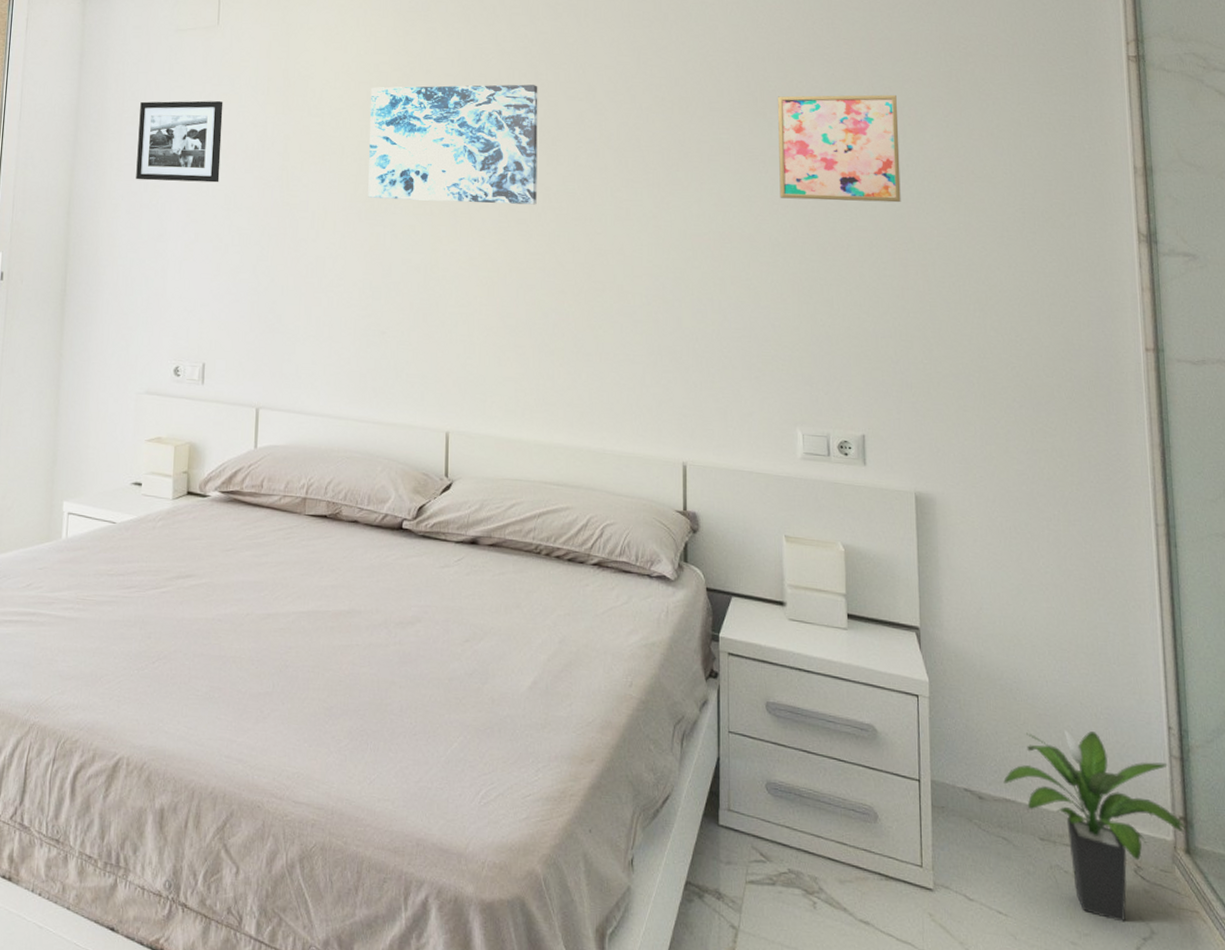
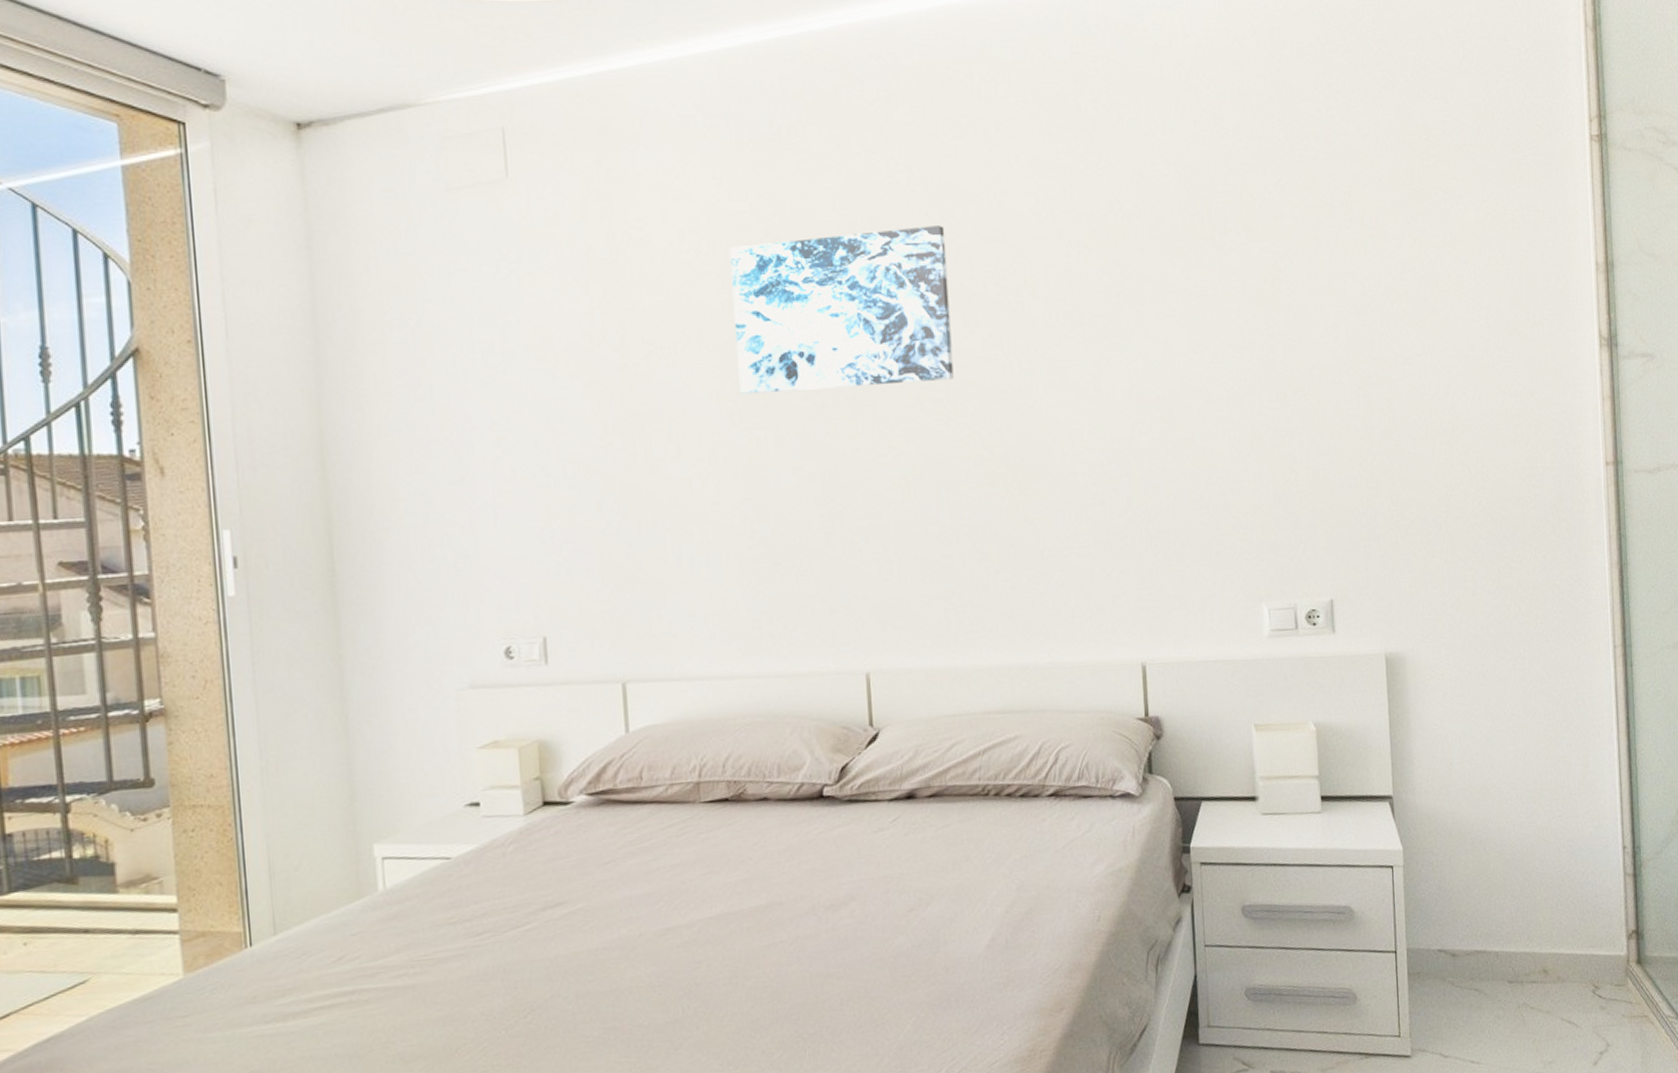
picture frame: present [136,100,223,183] -> none [407,283,536,406]
wall art: present [778,94,901,203] -> none [1227,201,1364,339]
potted plant: present [1003,730,1192,923] -> none [1474,866,1643,1043]

